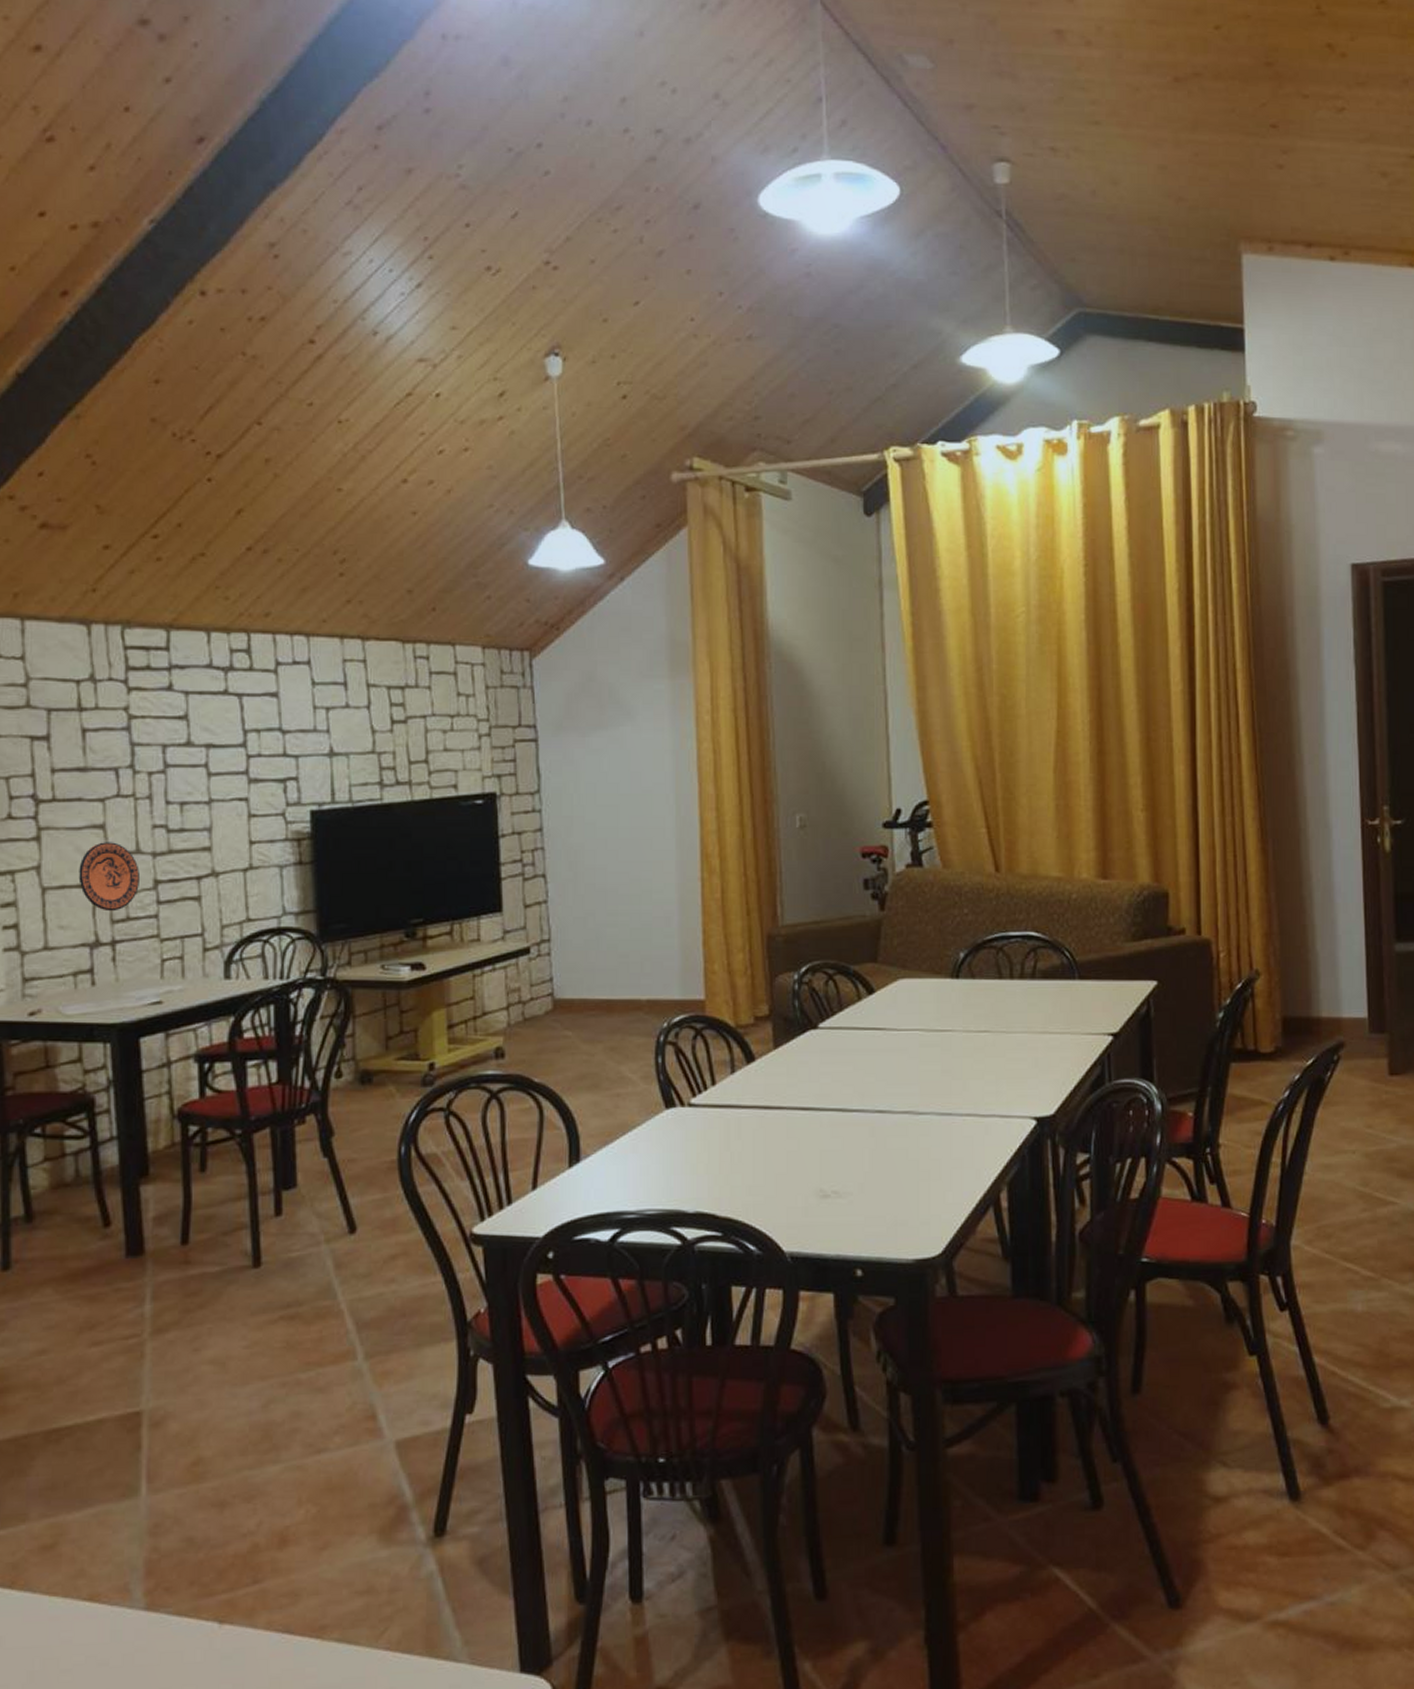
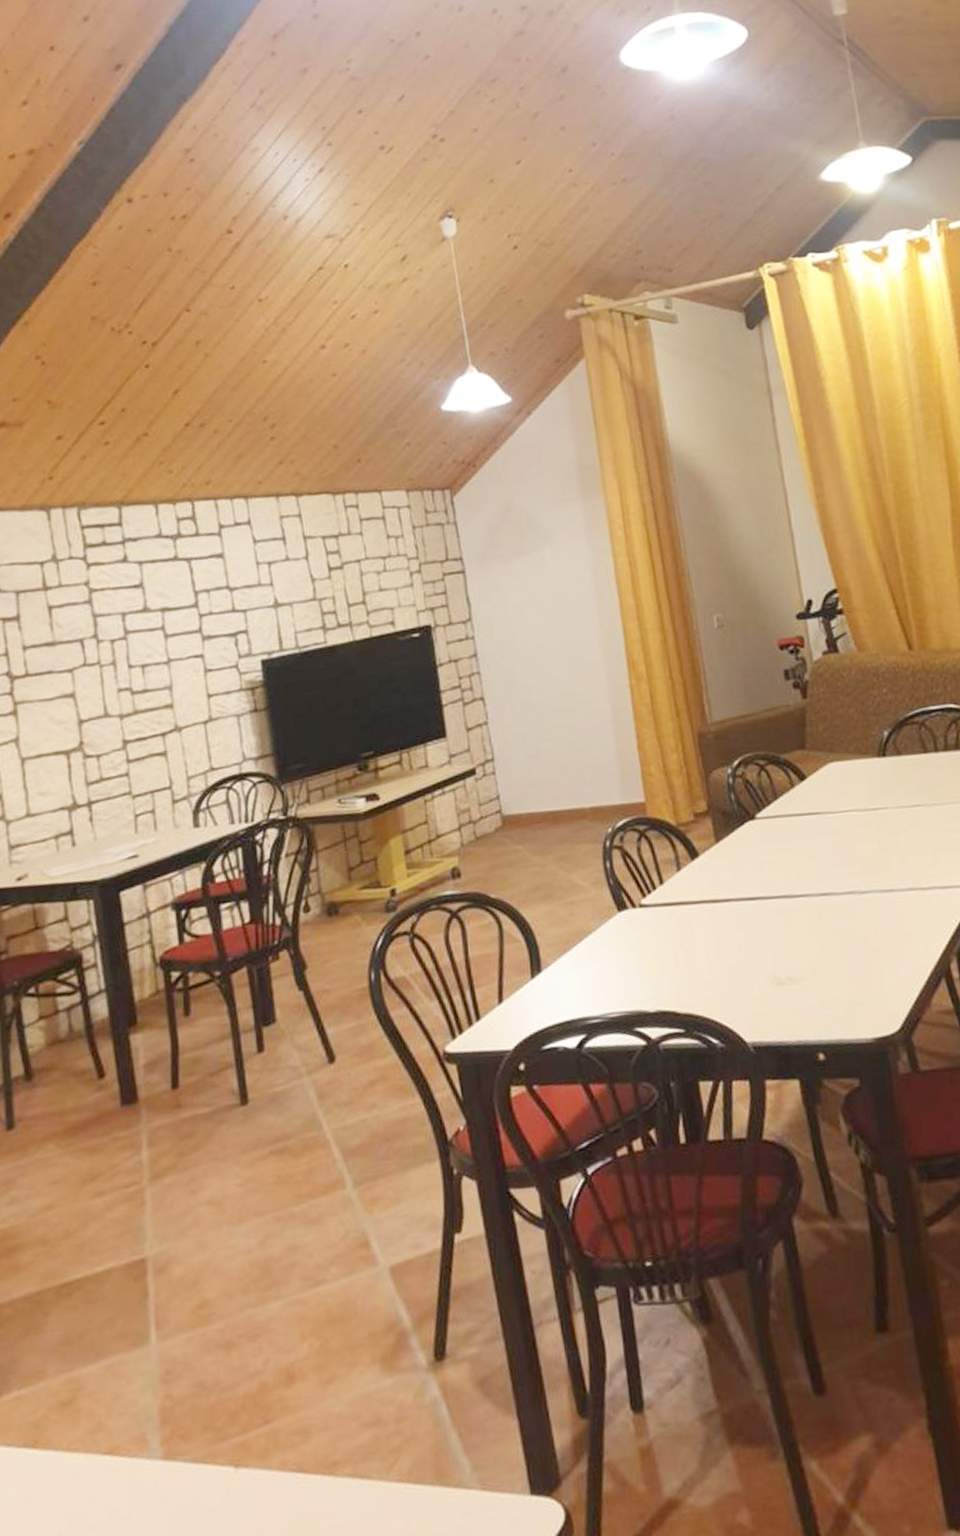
decorative plate: present [78,842,140,912] -> none [53,709,110,775]

